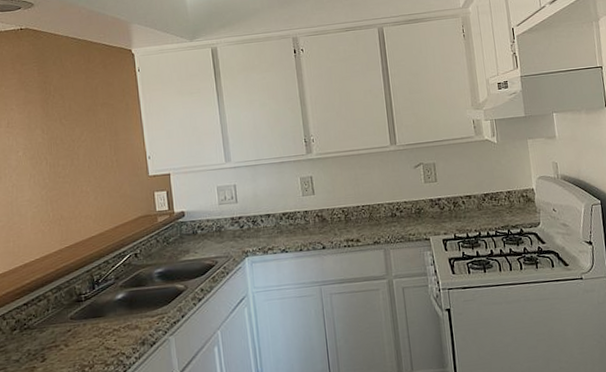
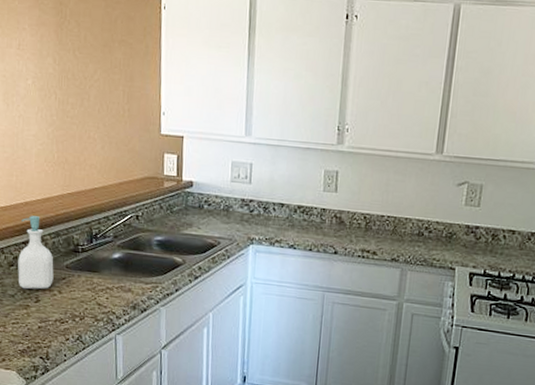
soap bottle: none [20,275,59,351] -> present [18,215,54,290]

